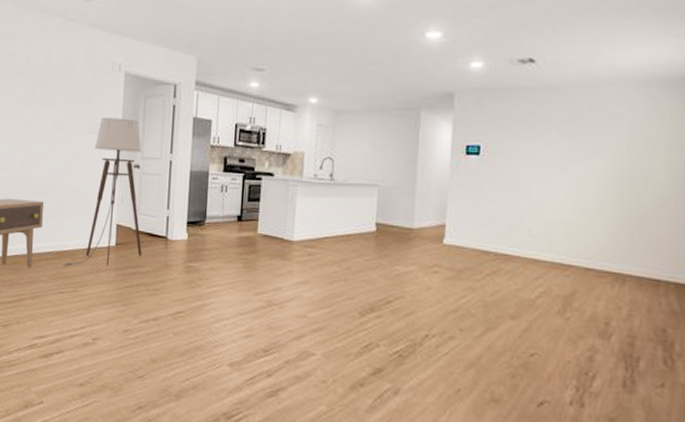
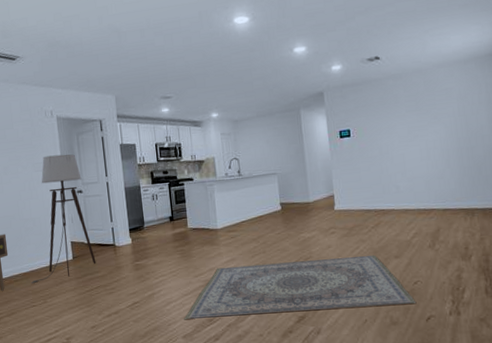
area rug: none [234,288,529,382] -> present [184,254,417,320]

